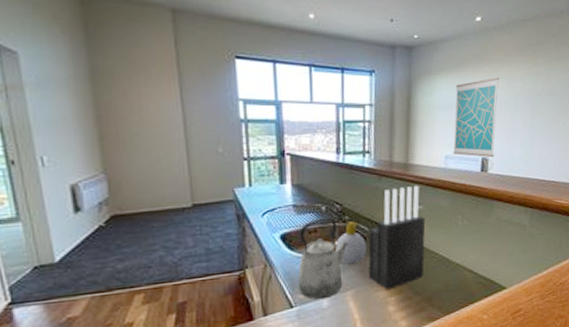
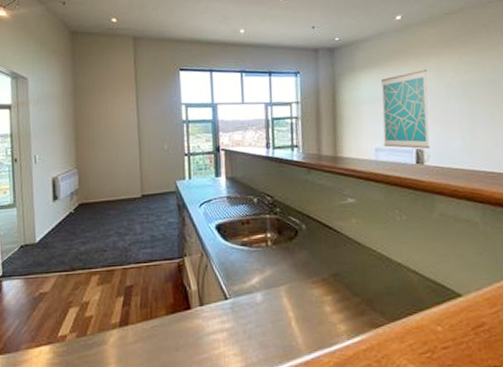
kettle: present [298,218,348,300] -> none [232,209,280,293]
soap bottle: present [335,221,367,264] -> none [268,214,299,257]
knife block: present [368,185,426,290] -> none [300,178,362,288]

